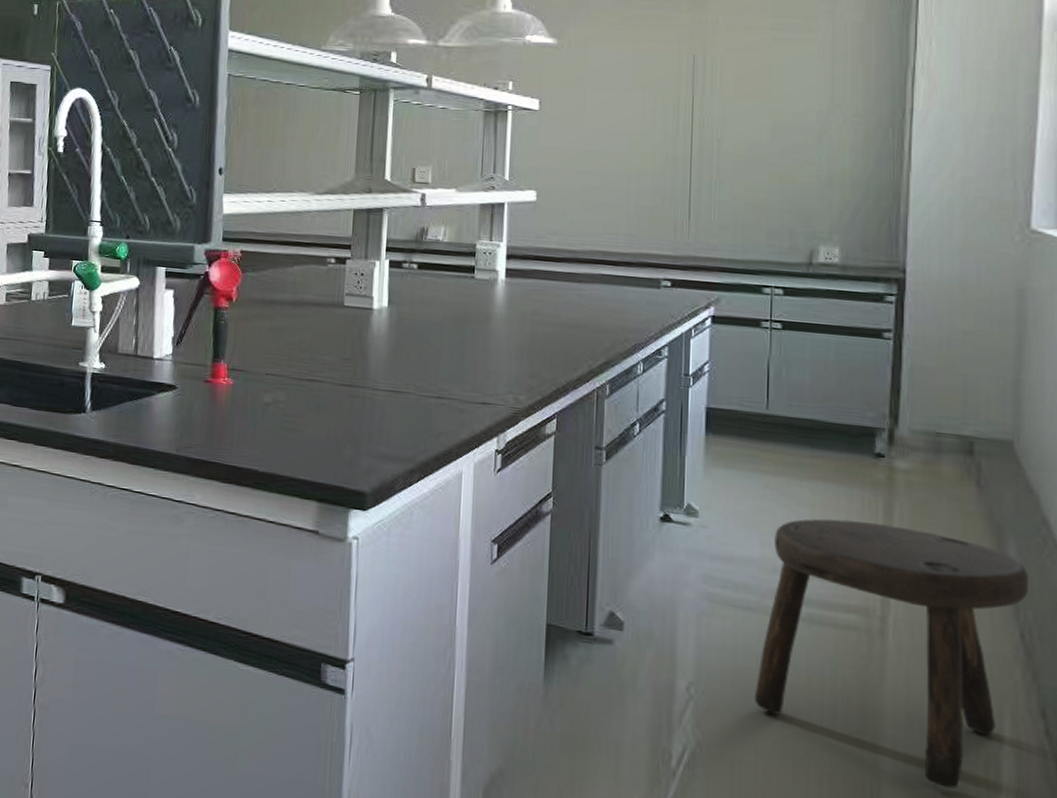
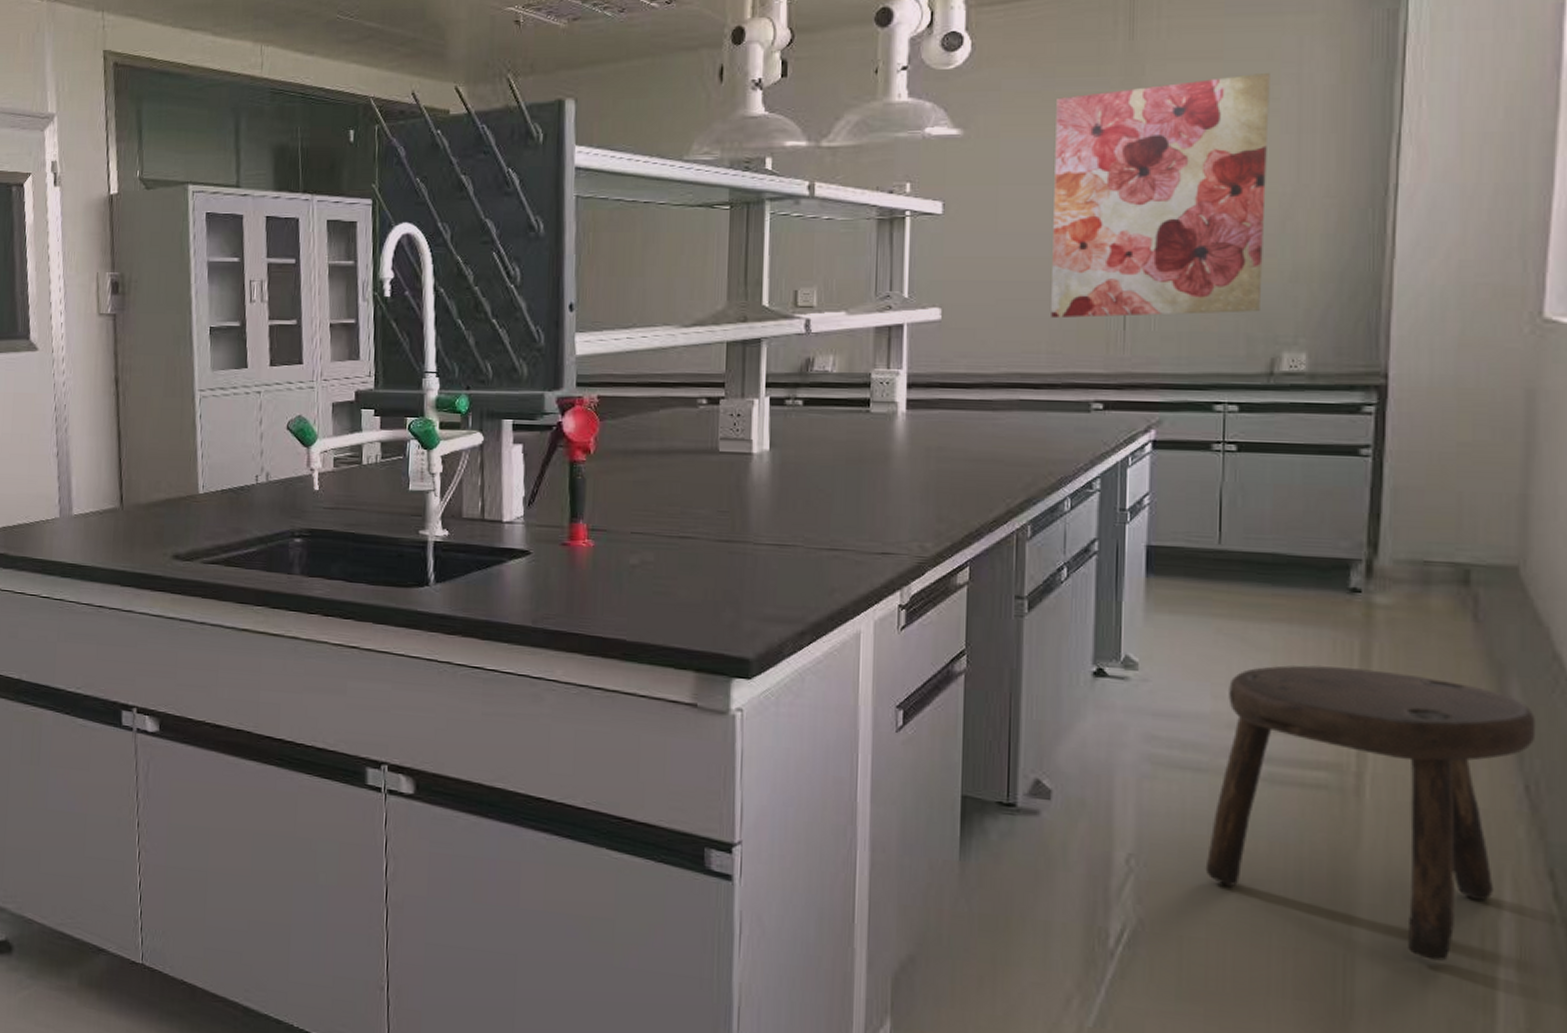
wall art: none [628,9,810,211] -> present [1051,73,1270,319]

